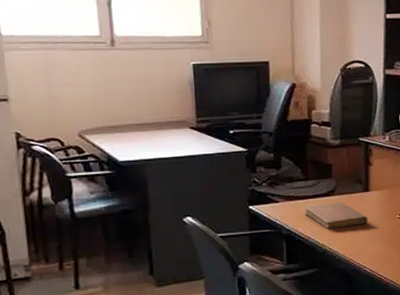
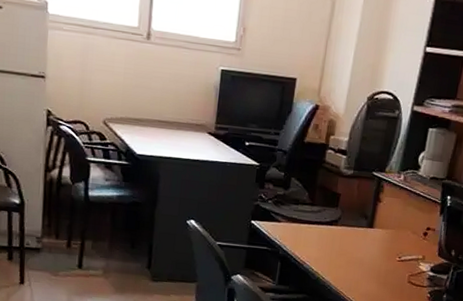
notebook: present [304,202,368,229] -> none [304,231,367,260]

